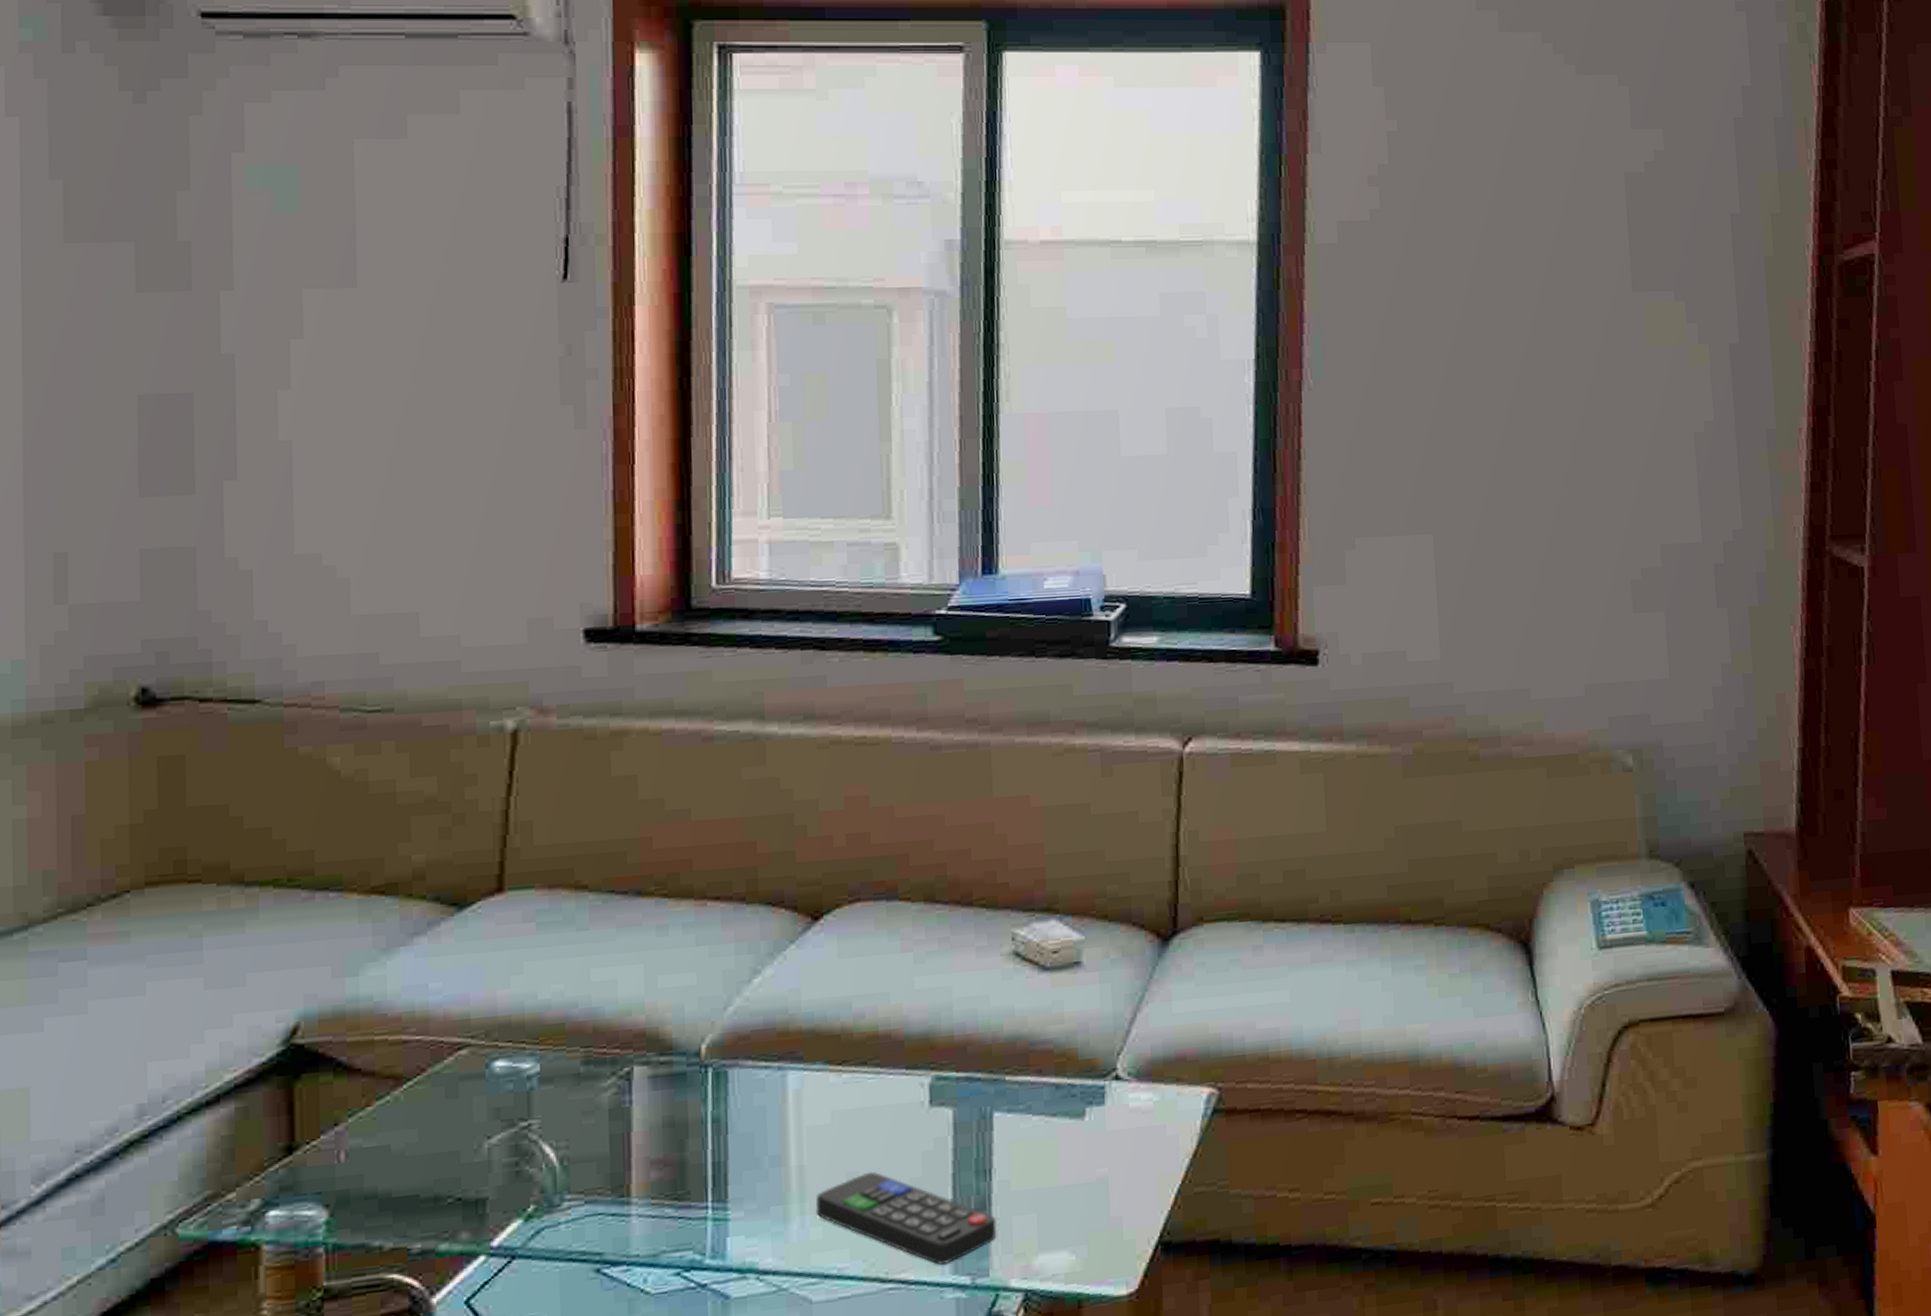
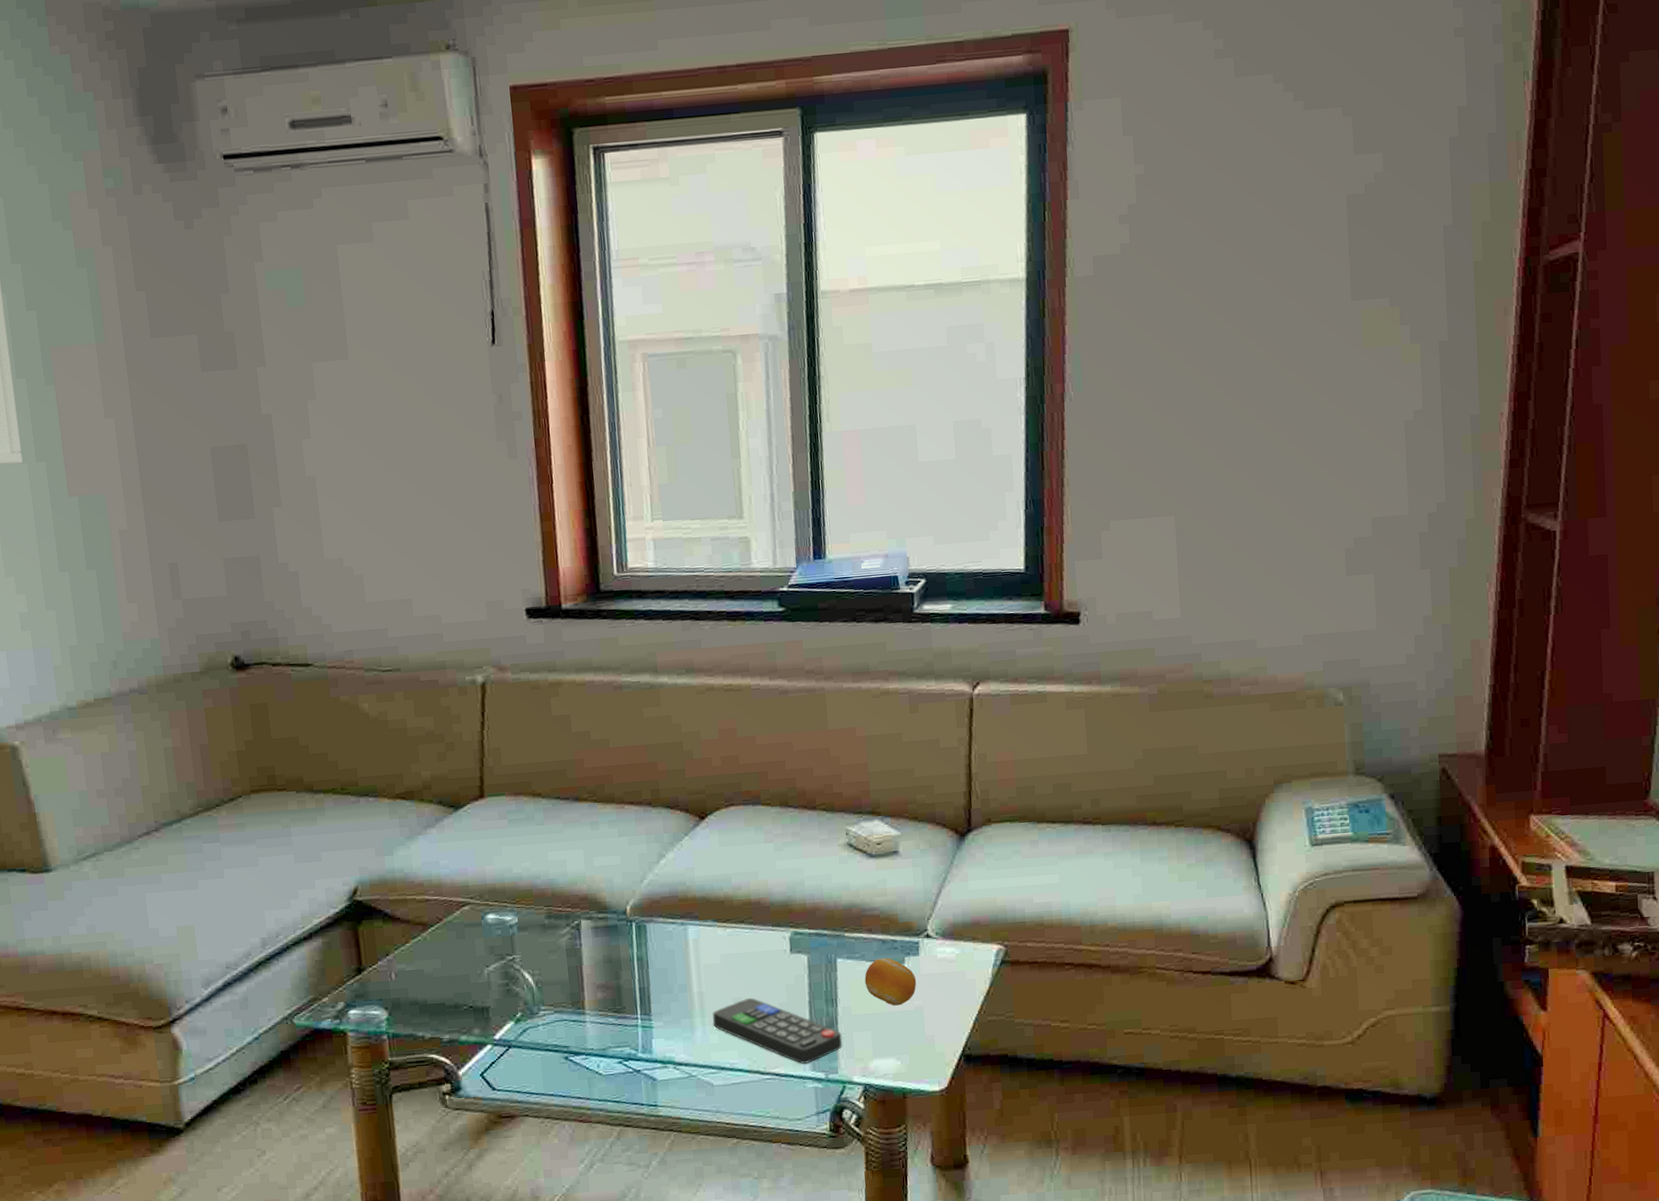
fruit: none [1030,1109,1101,1177] -> present [864,958,917,1006]

